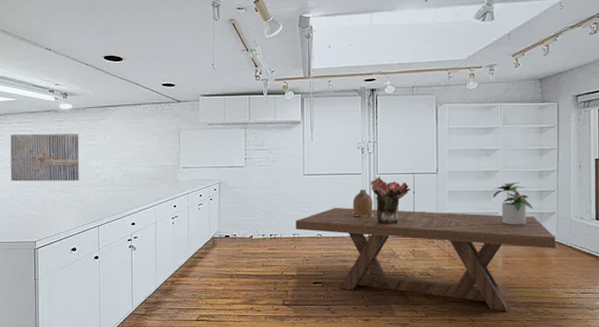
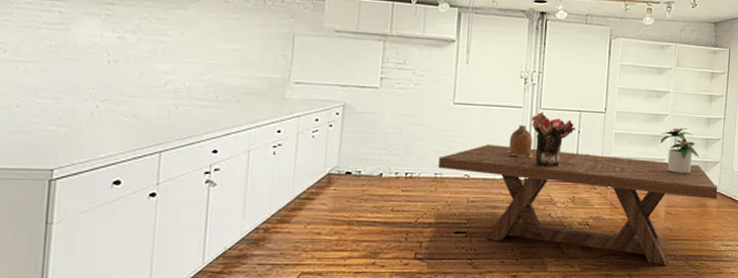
wall art: present [10,133,80,182] -> none [17,13,141,88]

